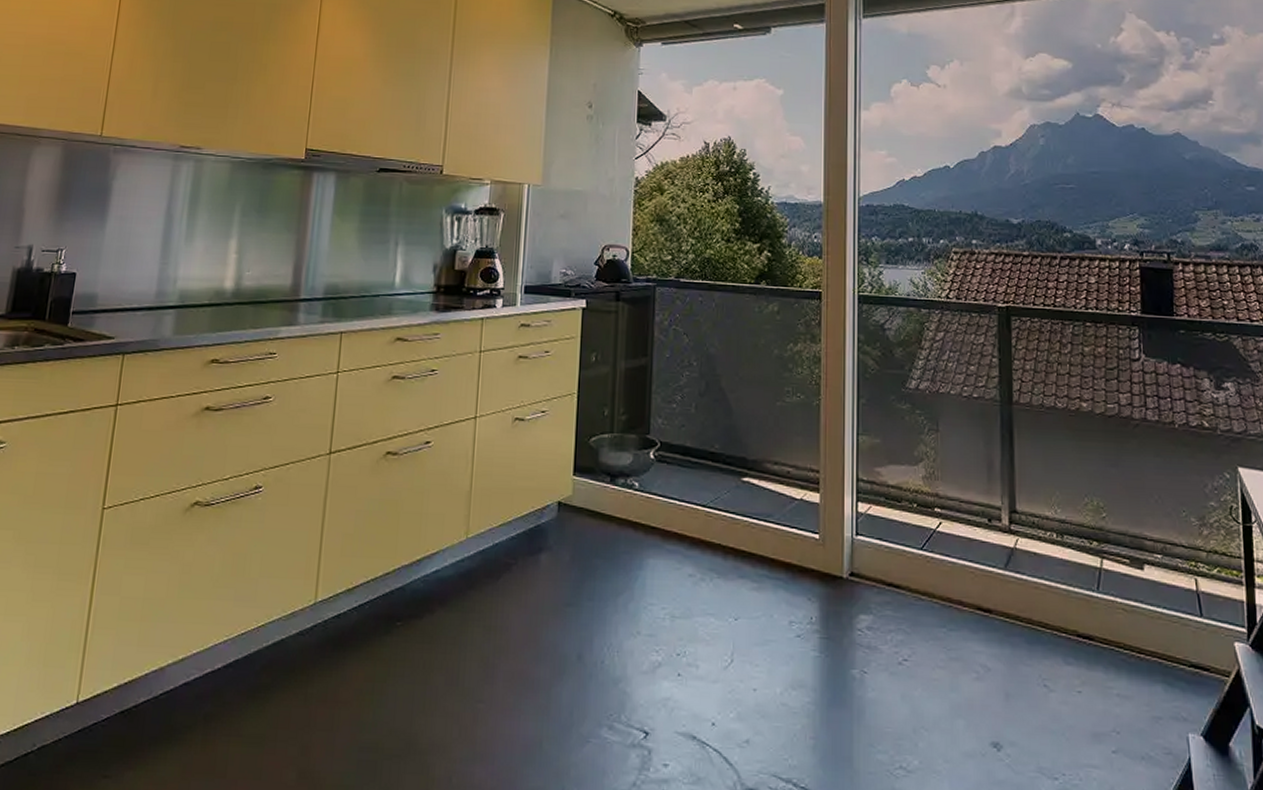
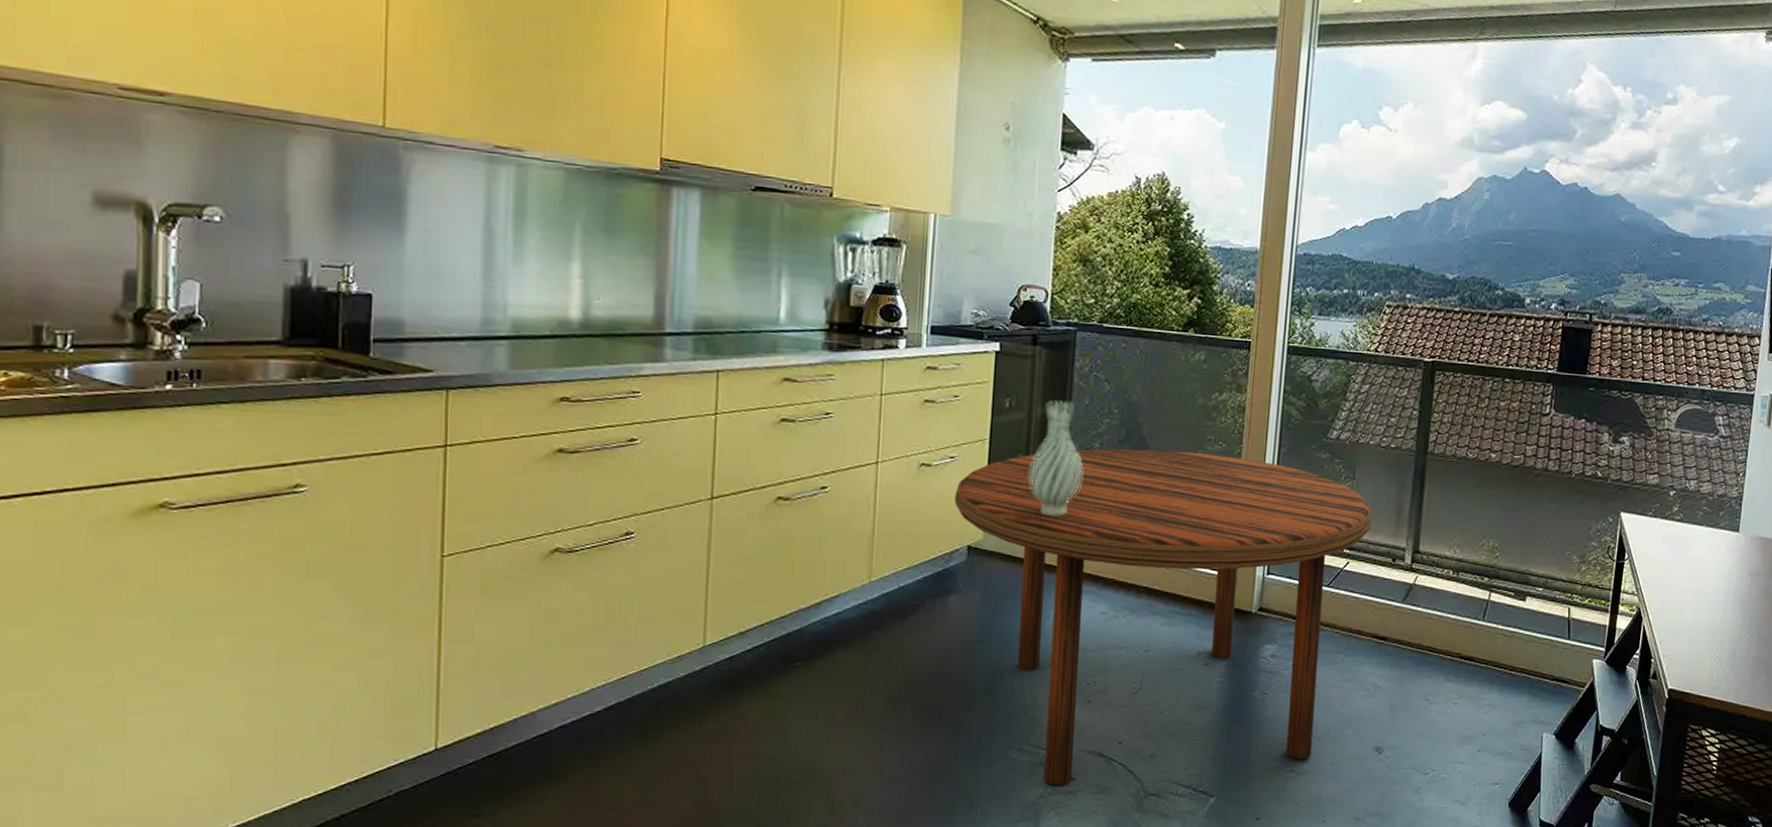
dining table: none [545,401,961,773] -> present [954,448,1372,786]
vase: none [614,354,667,471] -> present [1028,400,1084,516]

